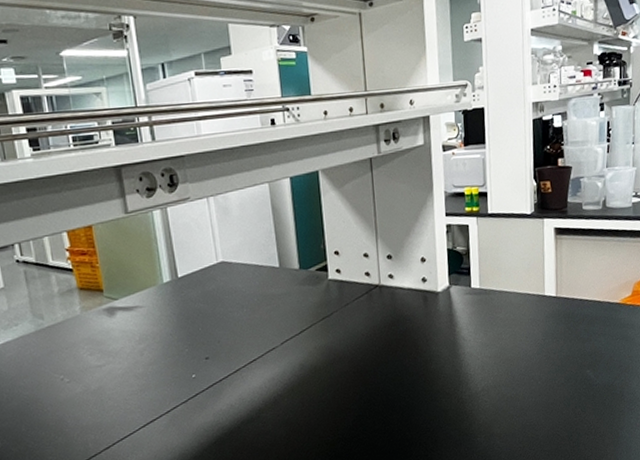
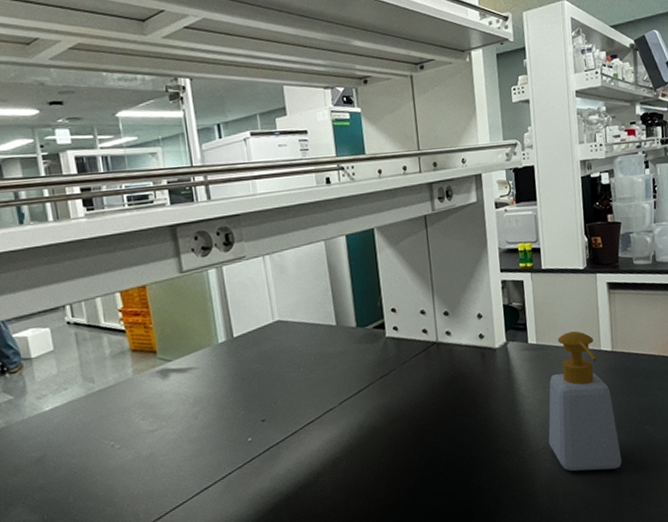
soap bottle: none [488,276,561,413] -> present [548,331,622,471]

